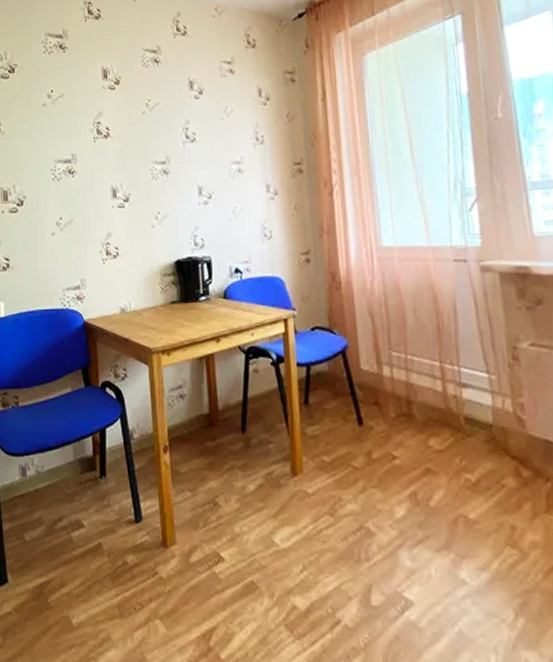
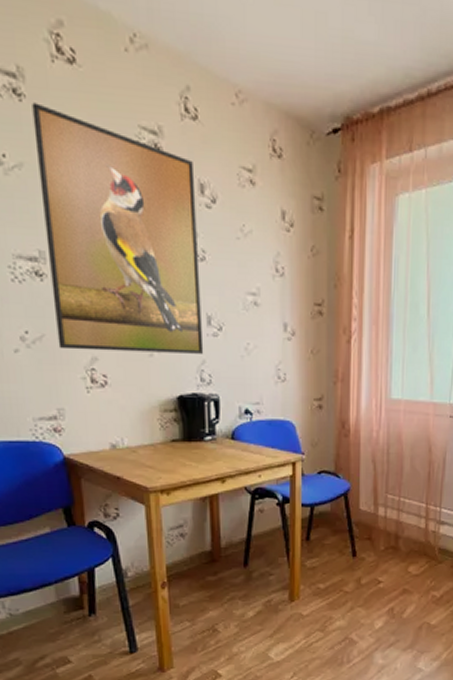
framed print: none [71,50,197,229] -> present [32,102,204,354]

